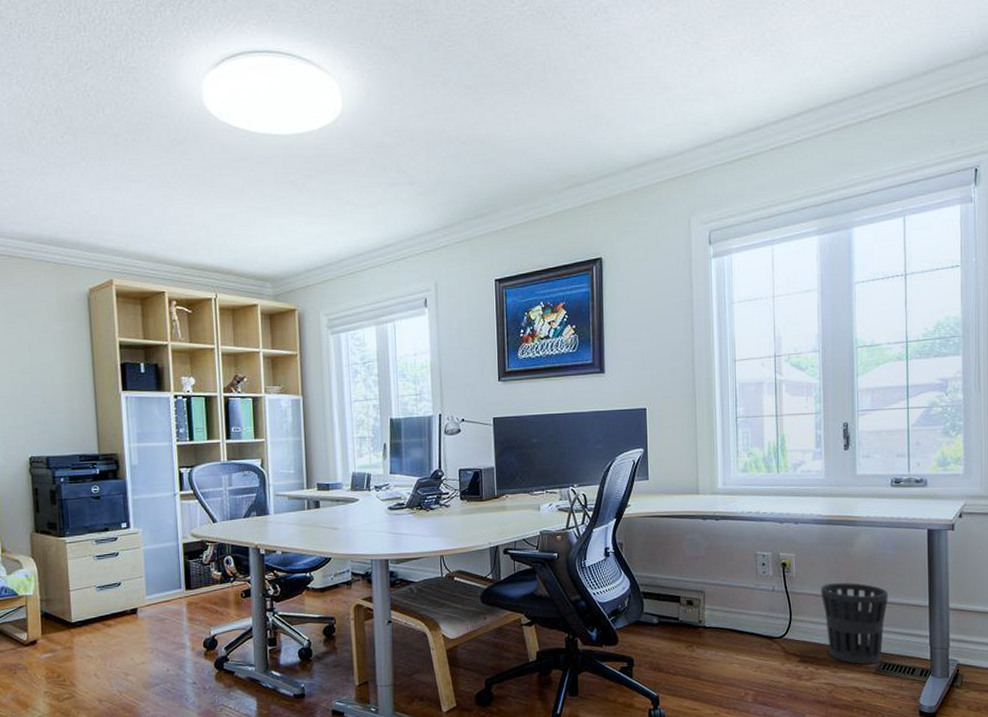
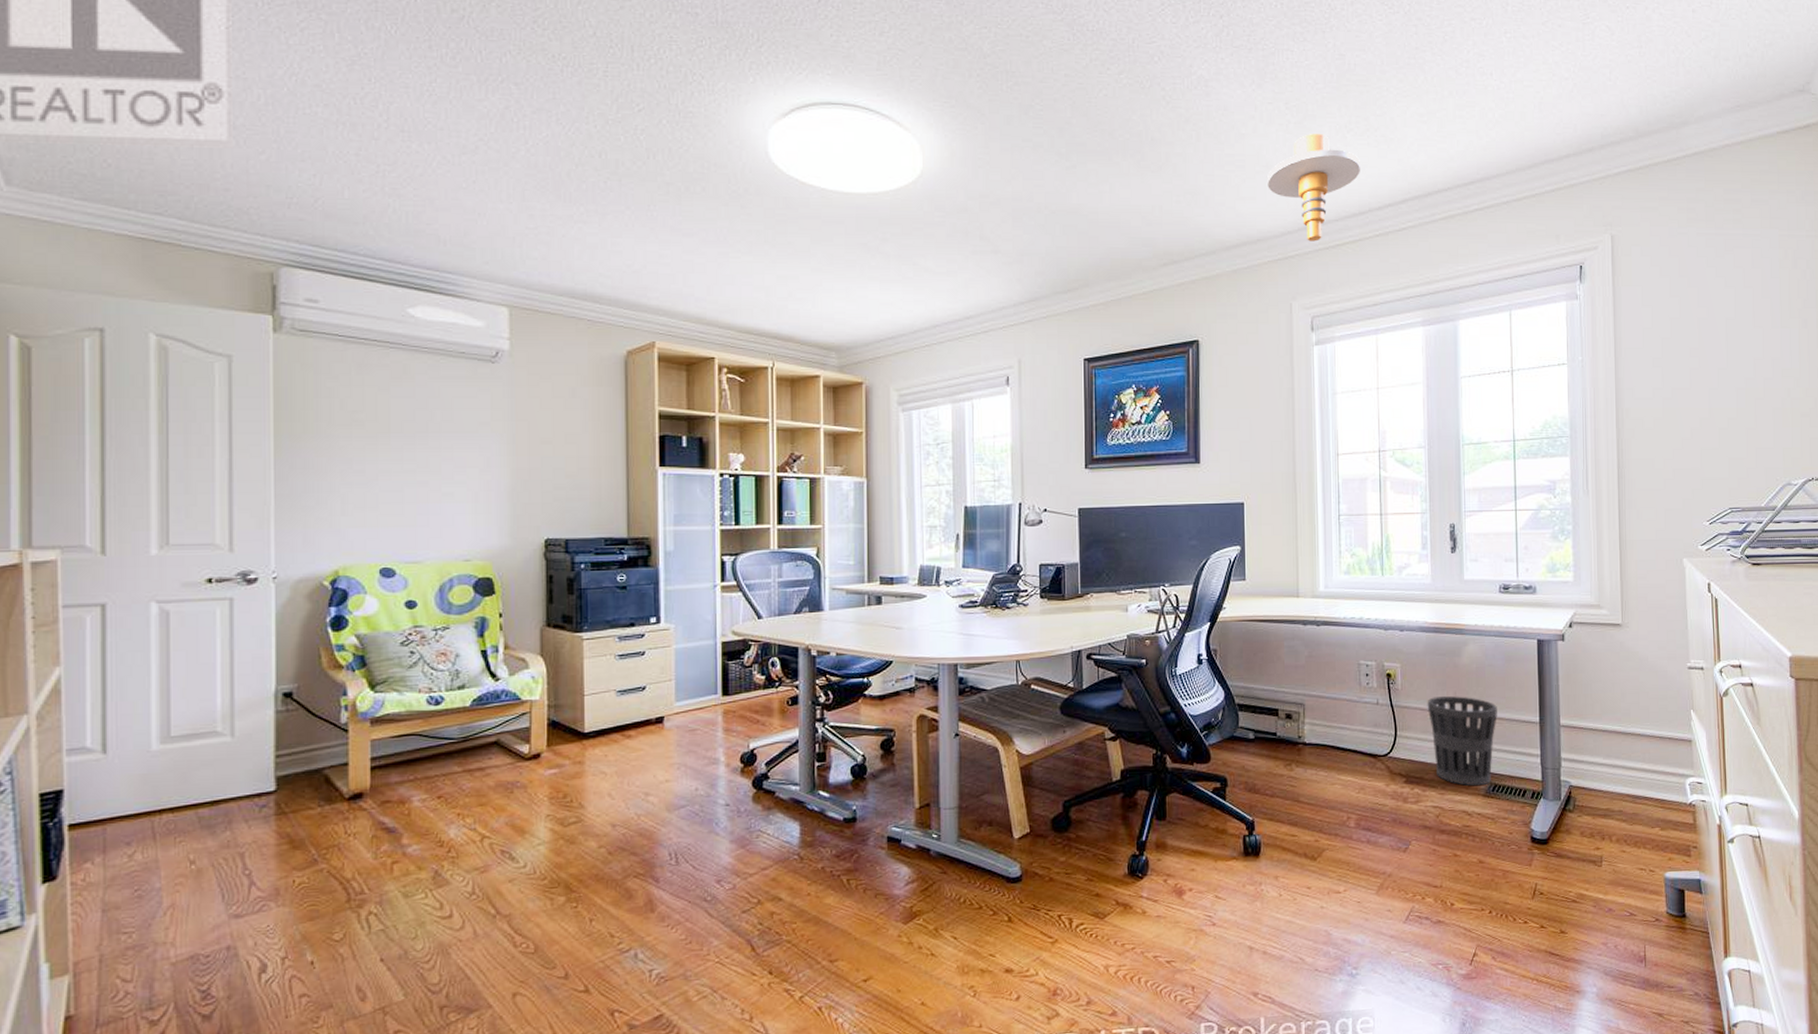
ceiling light fixture: none [666,53,756,158] -> present [1267,134,1360,242]

